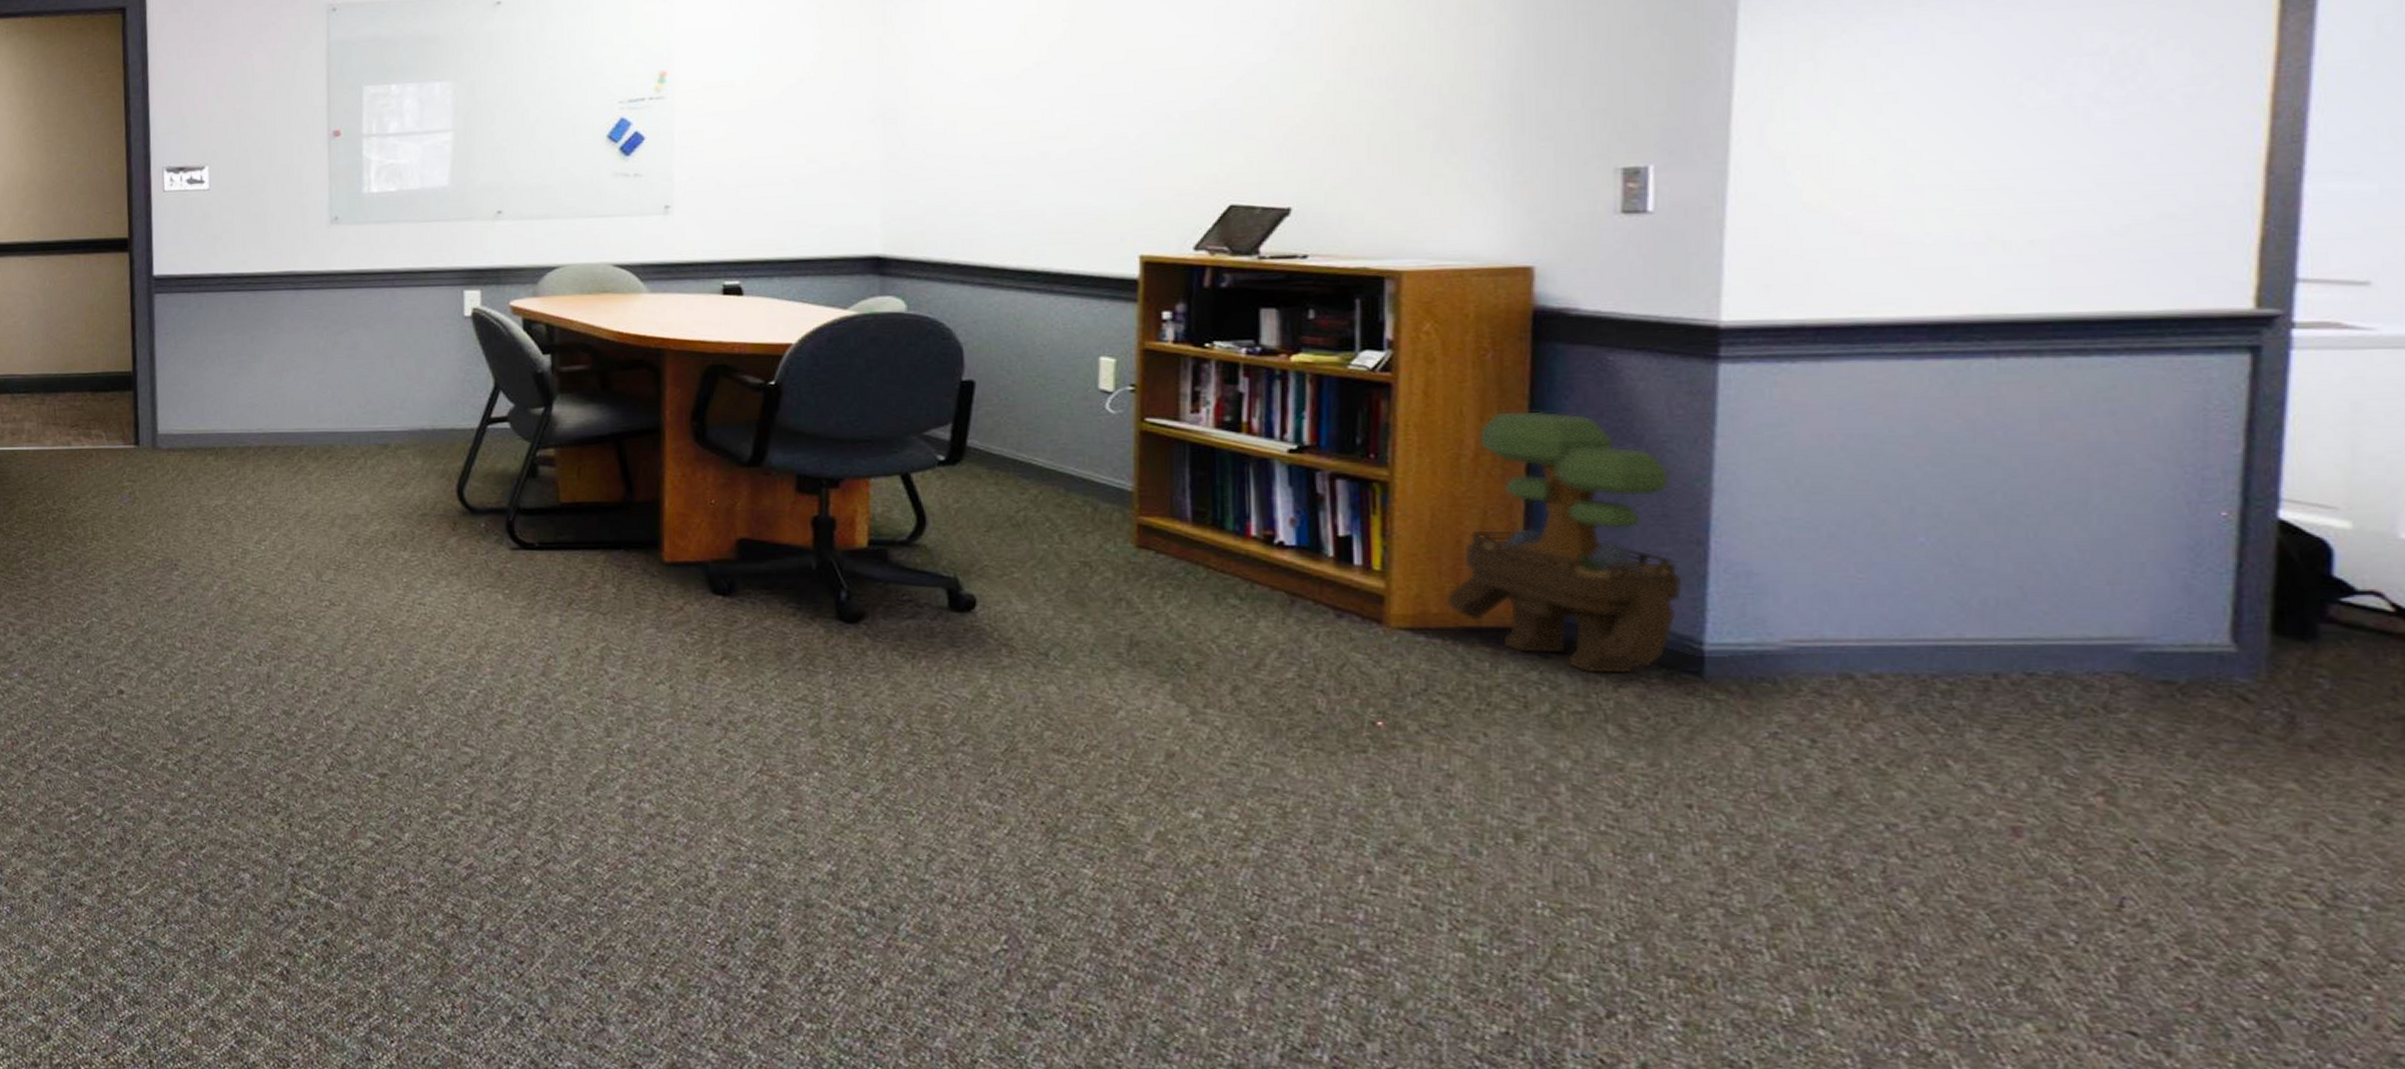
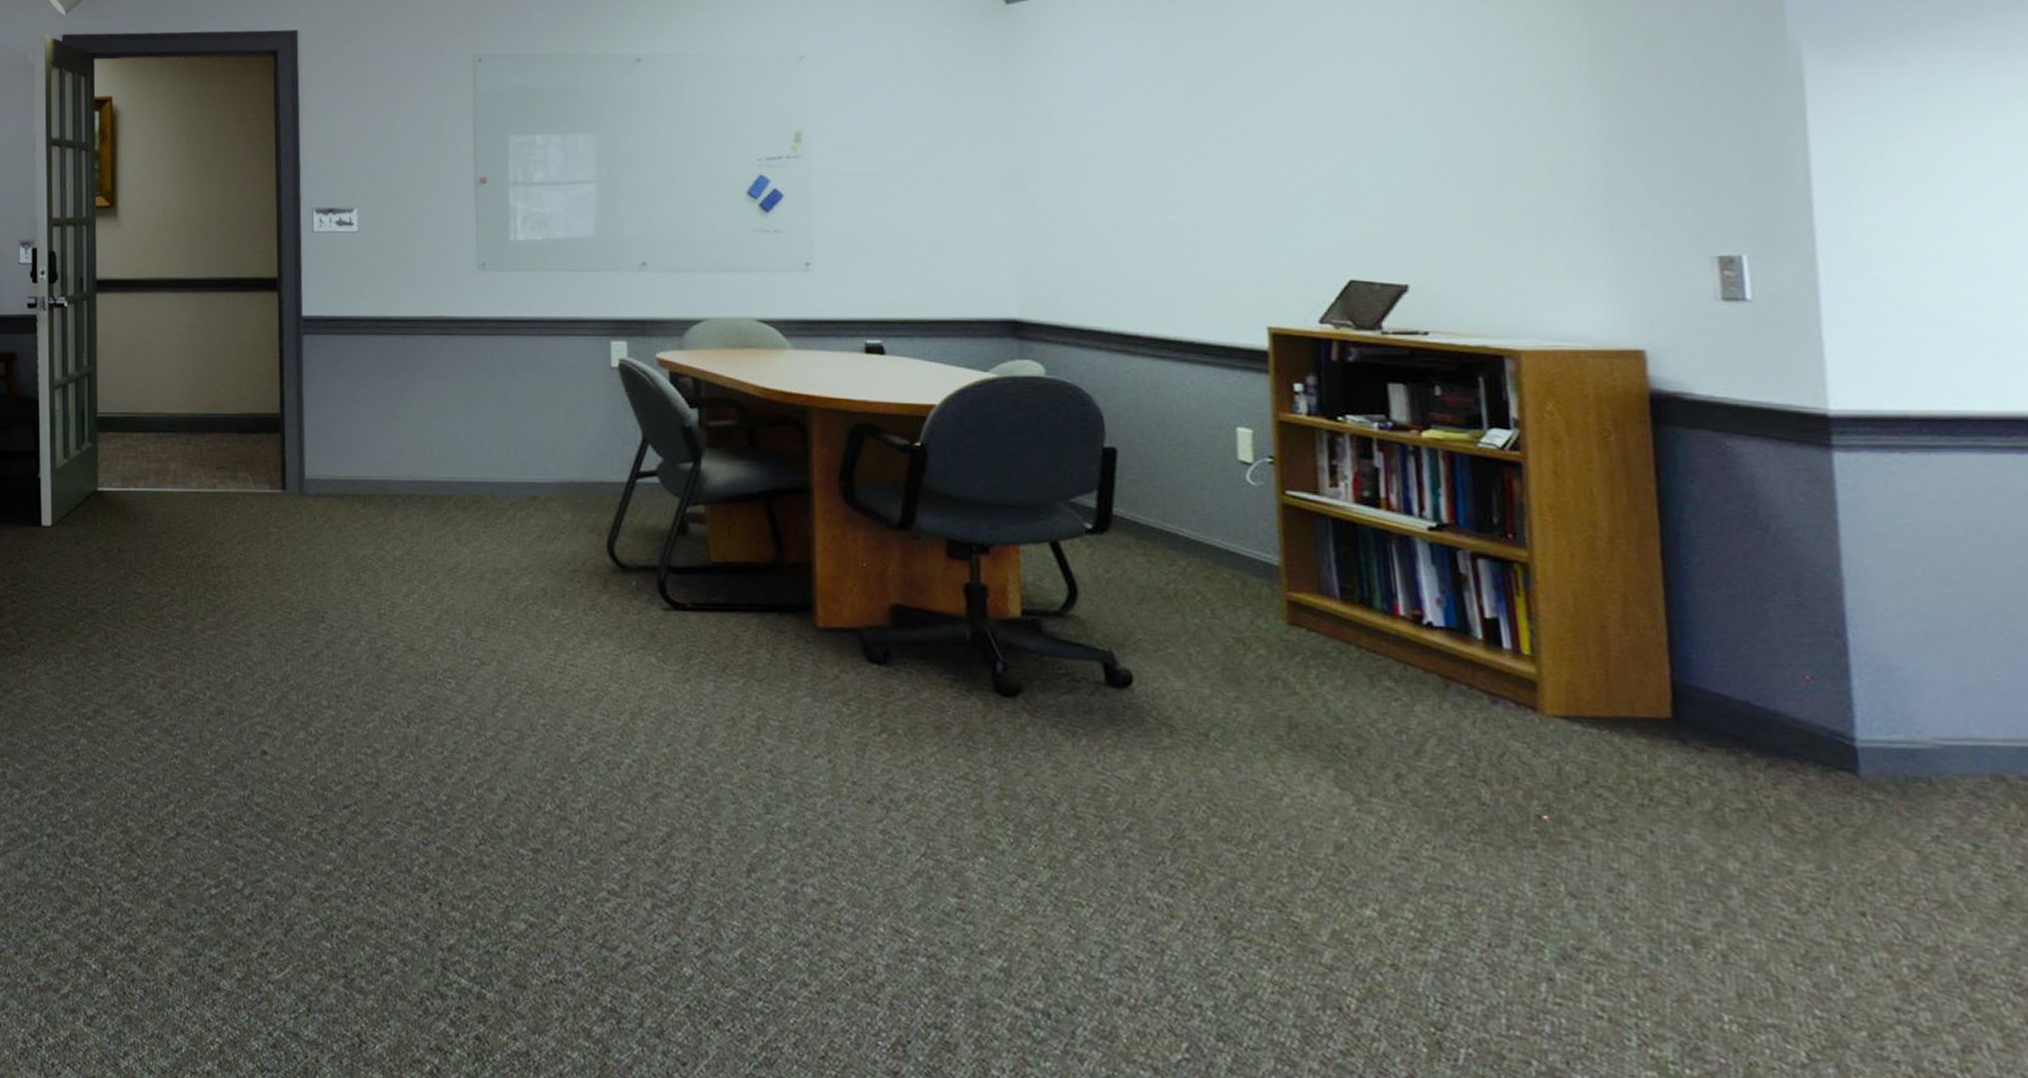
potted tree: present [1445,410,1683,675] -> none [1597,493,1829,771]

